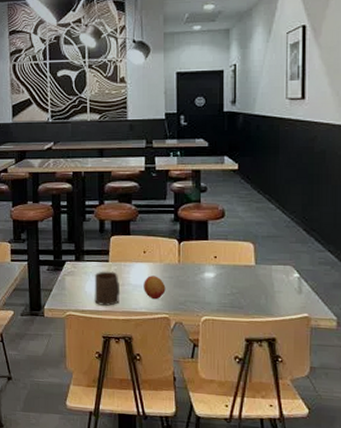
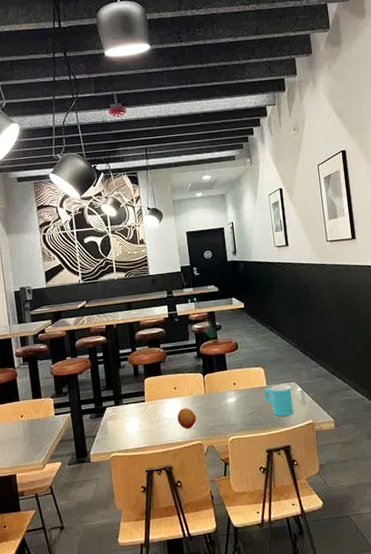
cup: present [94,271,121,306] -> none [133,410,158,443]
cup: none [251,266,286,304] -> present [264,384,294,417]

